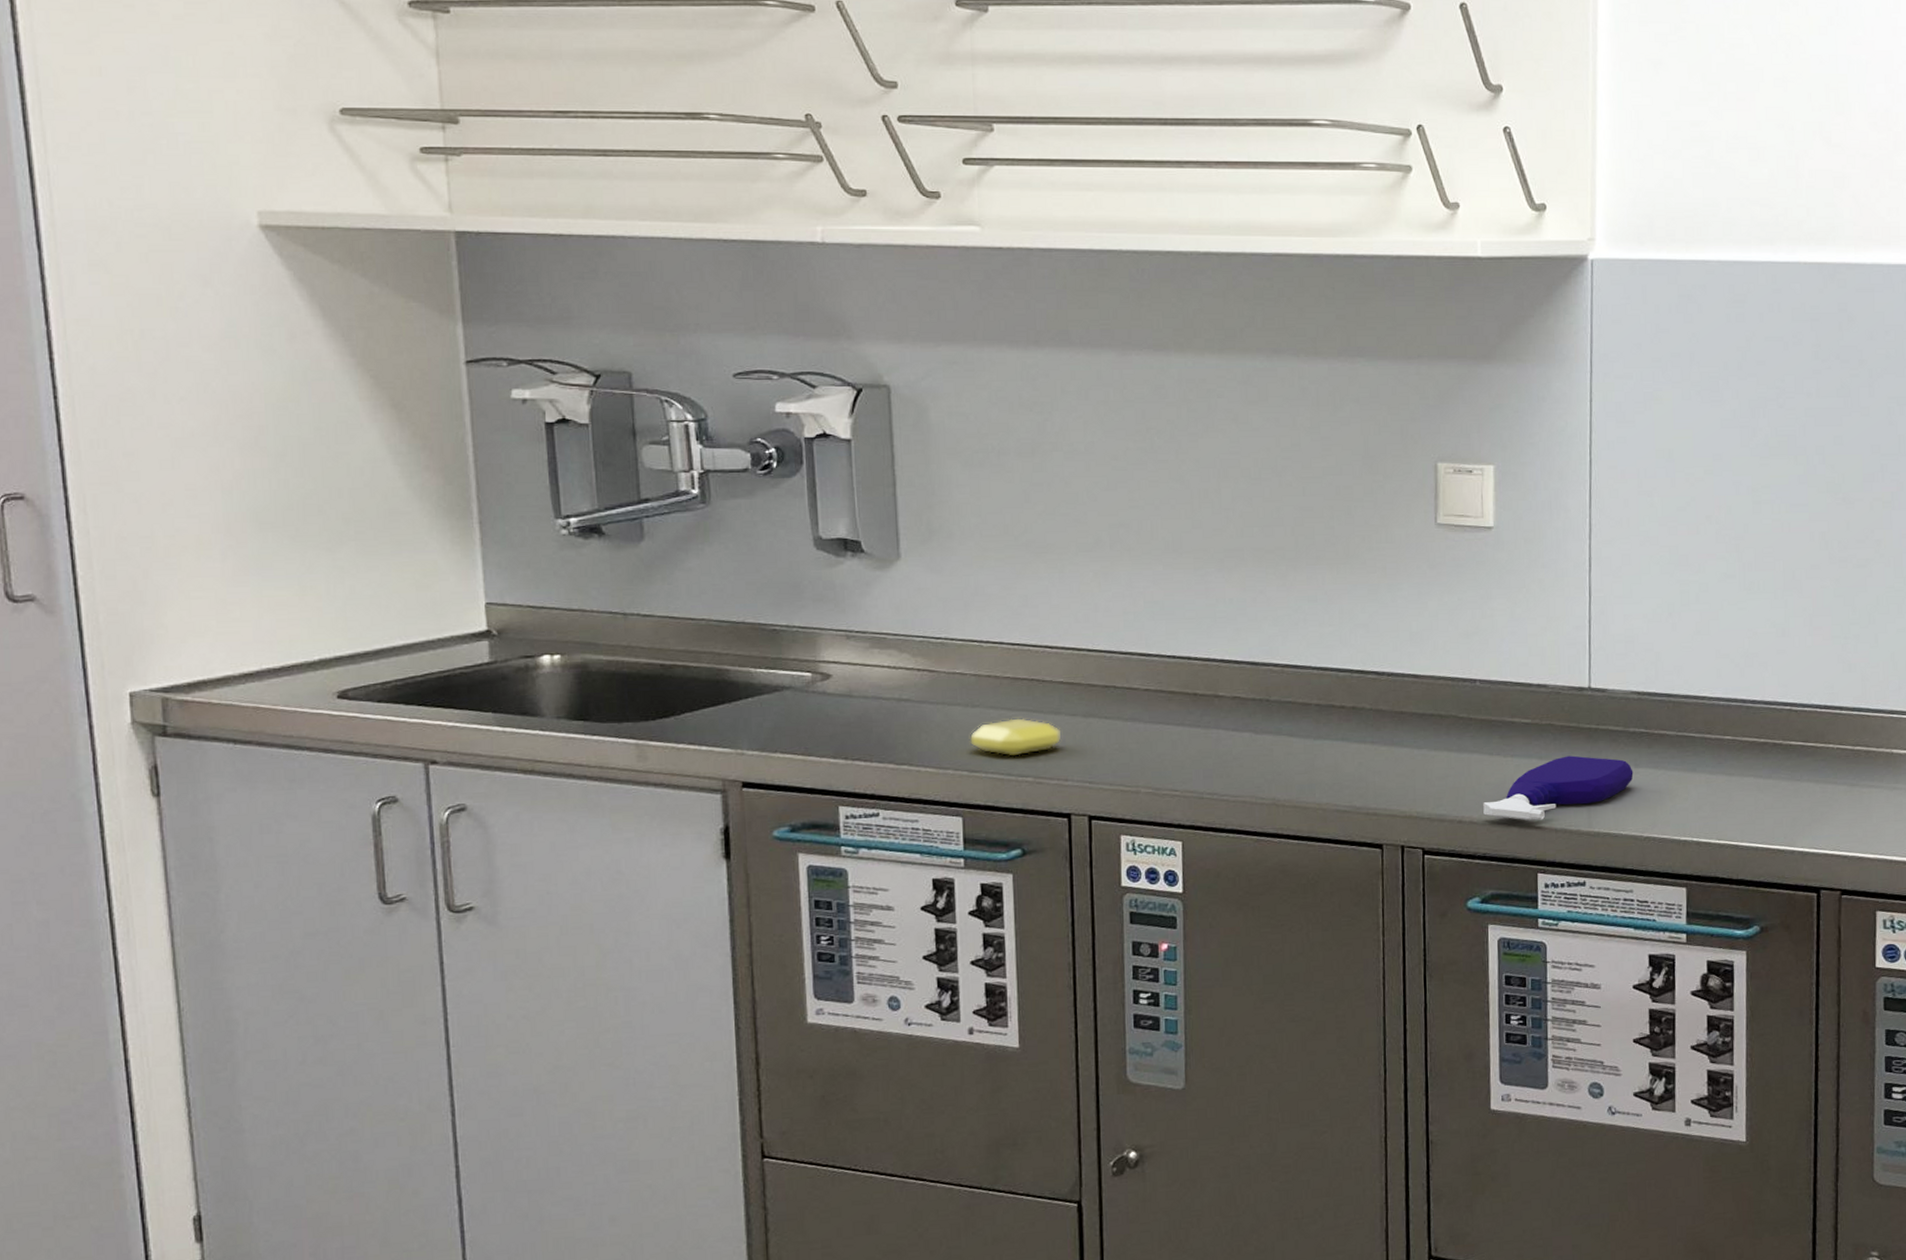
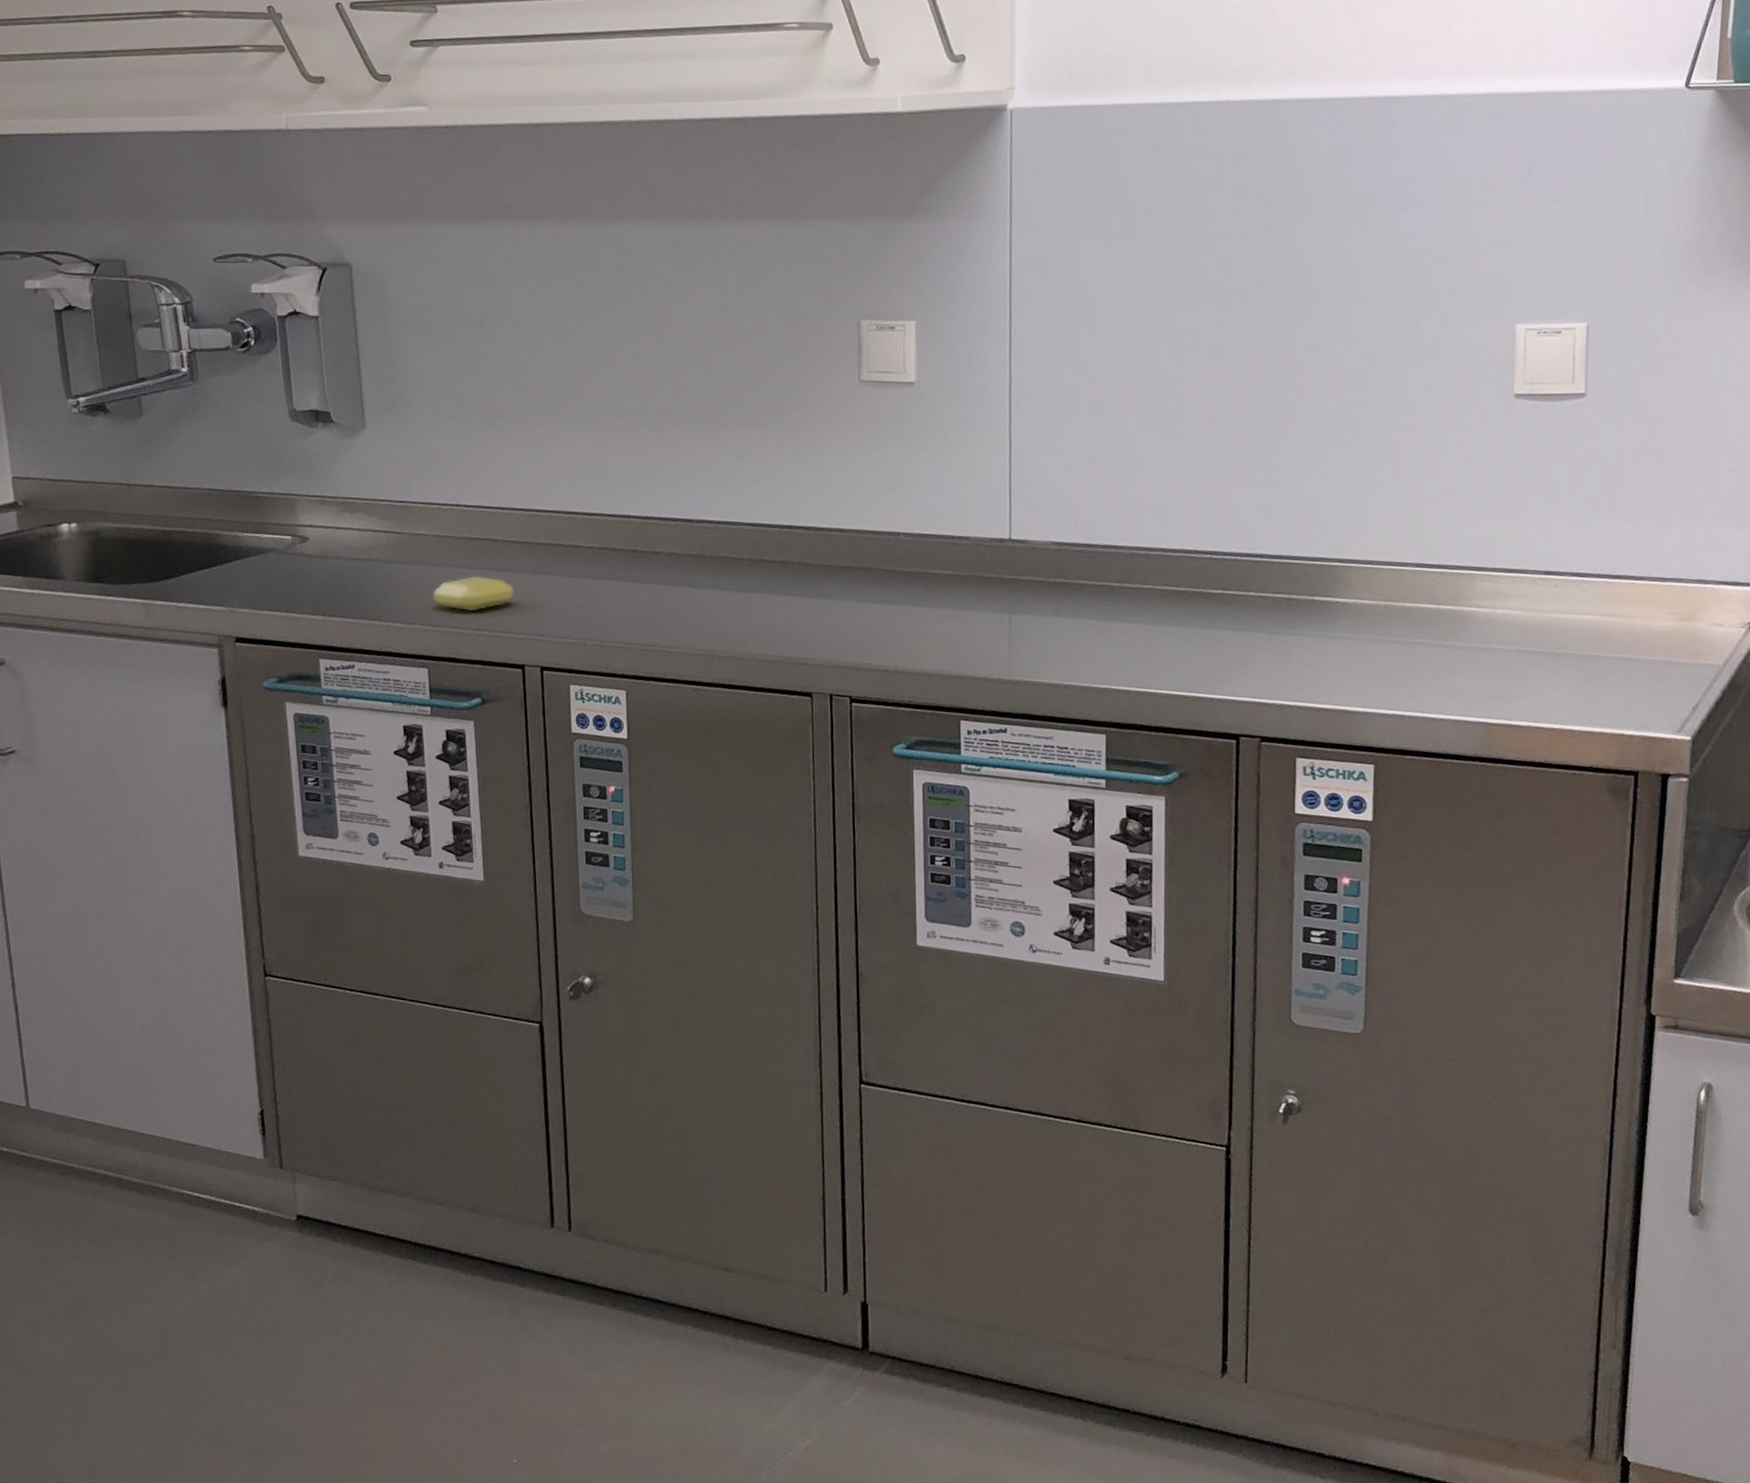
spray bottle: present [1483,755,1634,821] -> none [907,606,1054,670]

